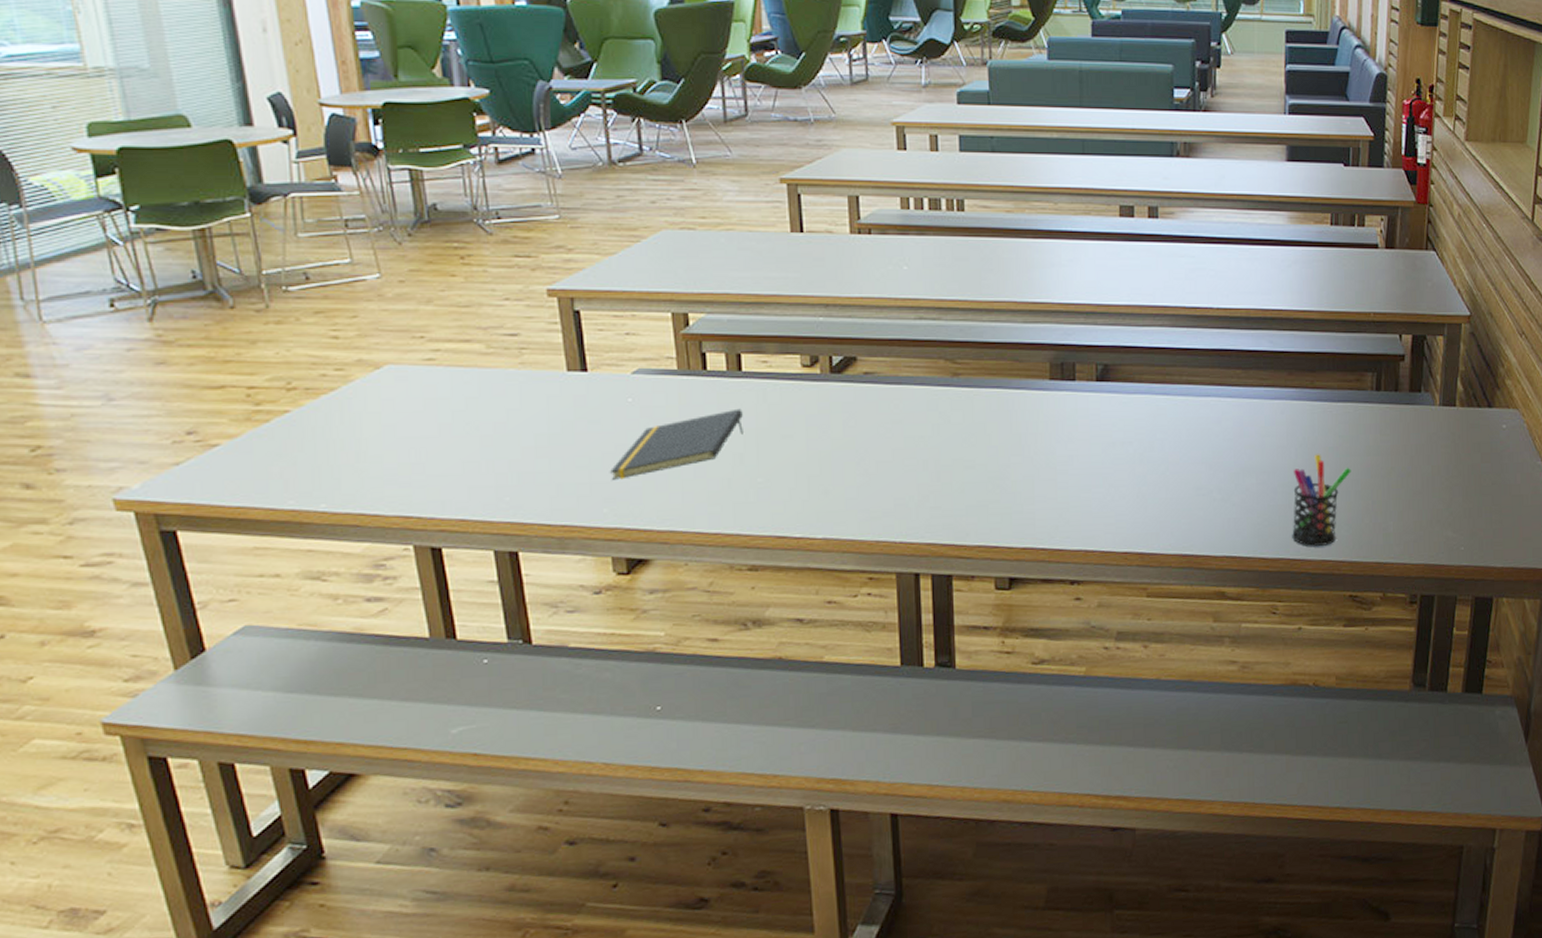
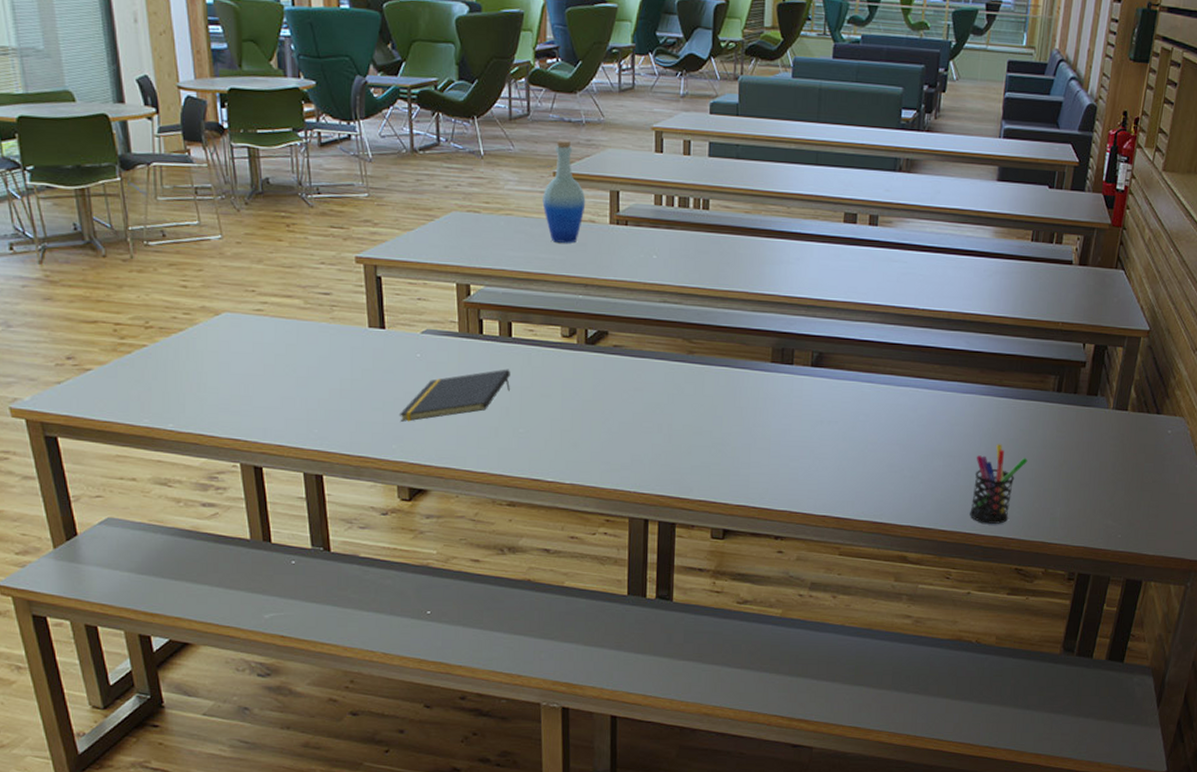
bottle: none [769,141,820,258] -> present [542,139,586,243]

